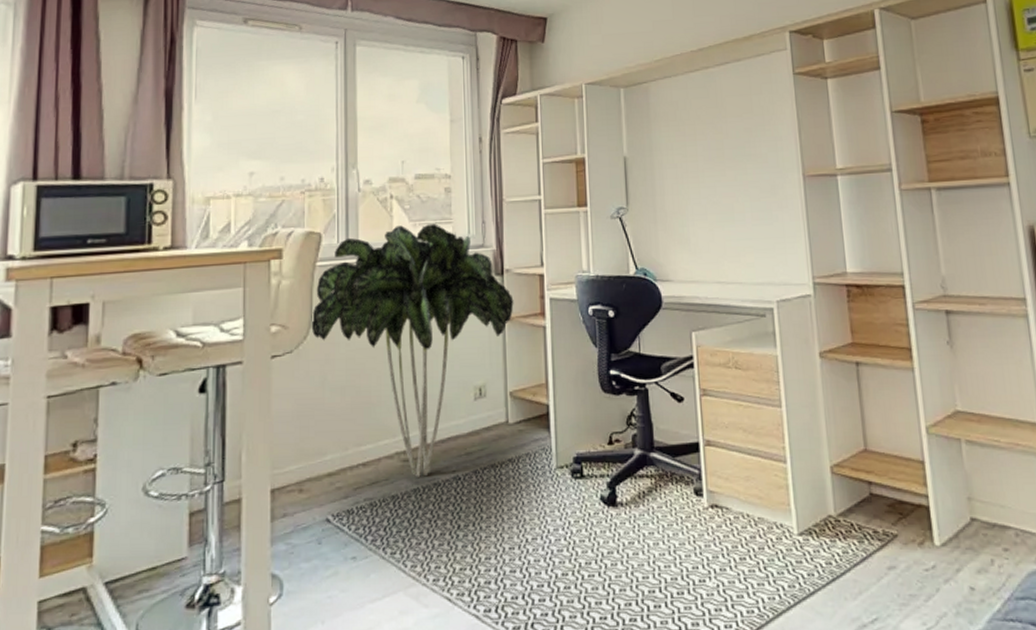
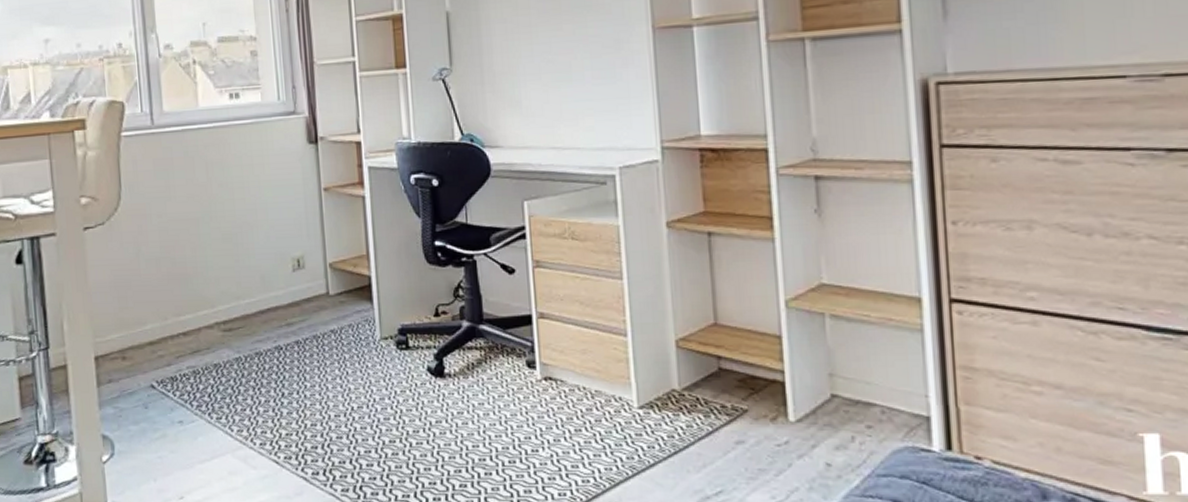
indoor plant: present [311,223,514,477] -> none [120,90,330,347]

